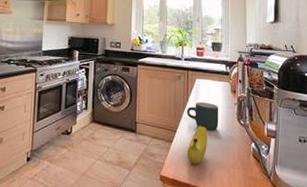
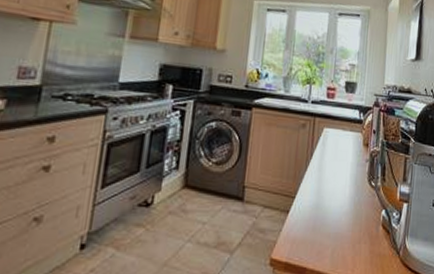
mug: present [186,101,219,130] -> none [309,157,348,195]
fruit: present [187,124,208,164] -> none [305,187,333,240]

